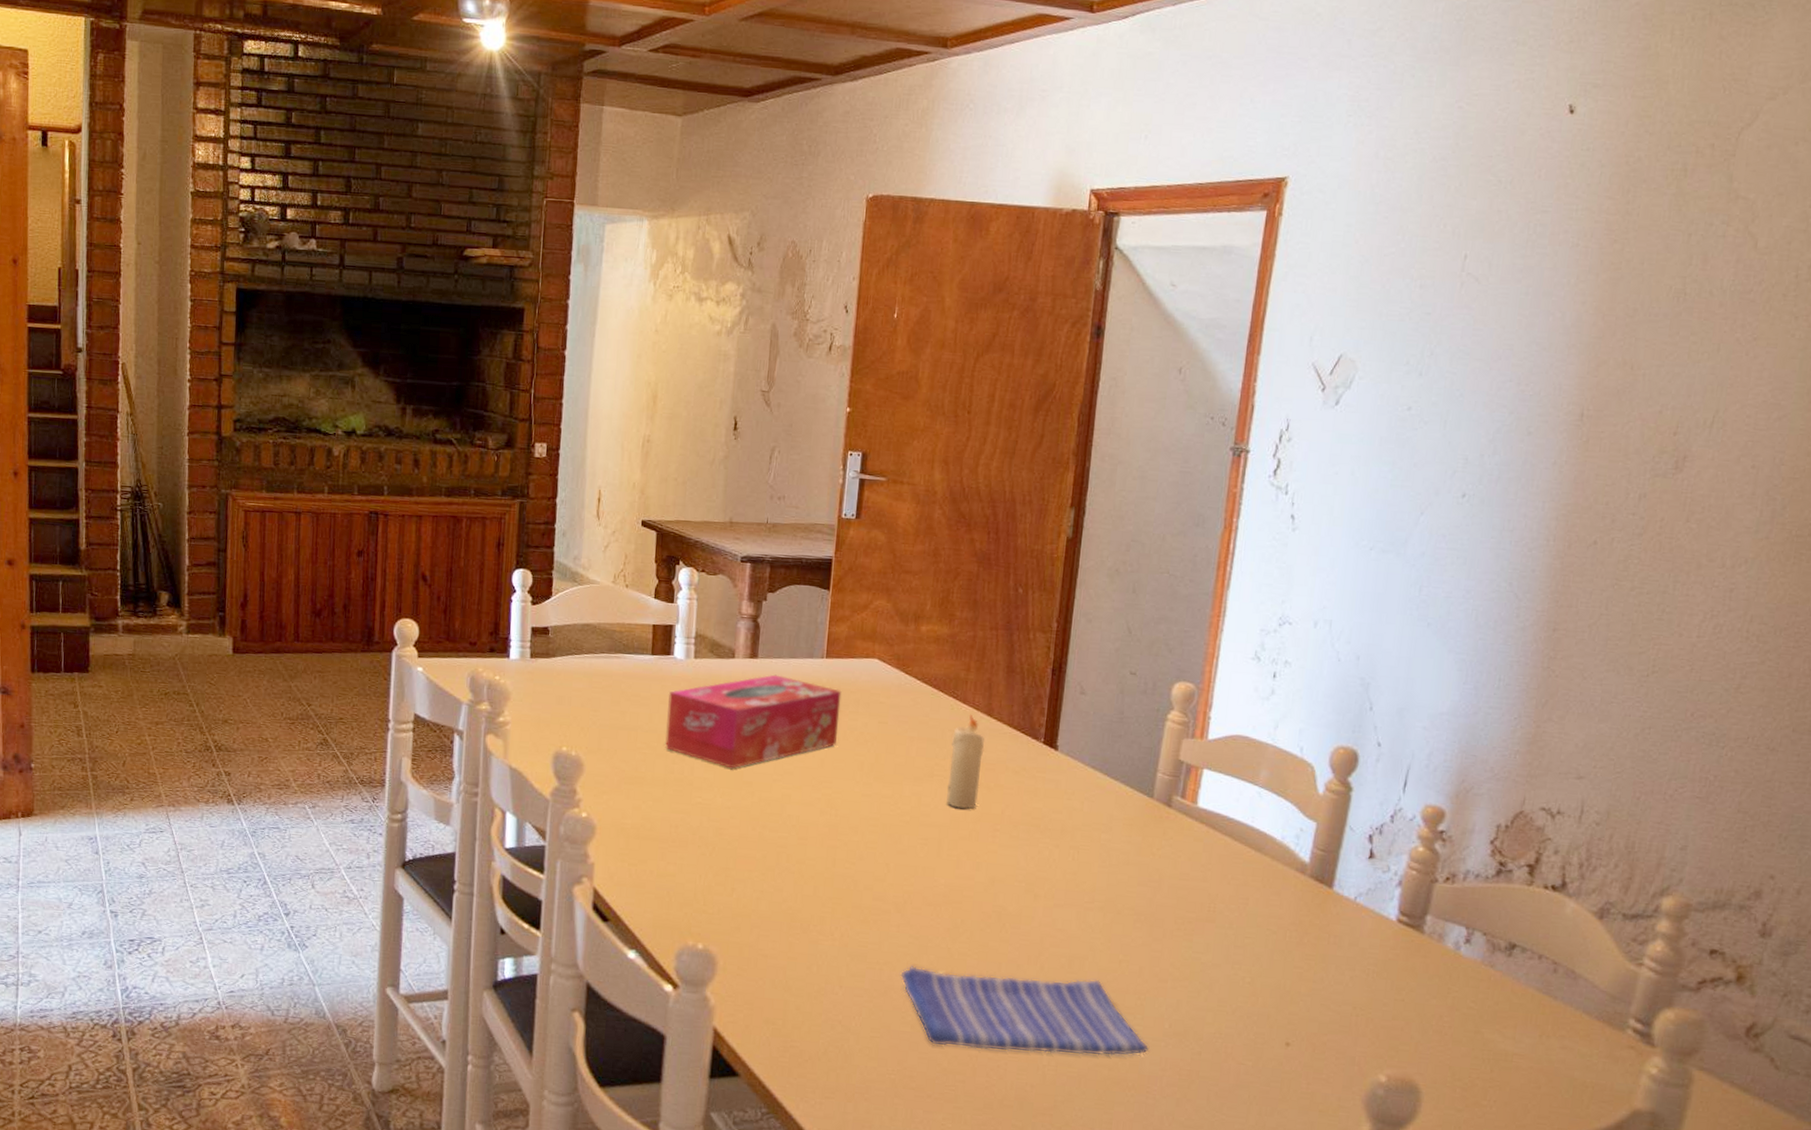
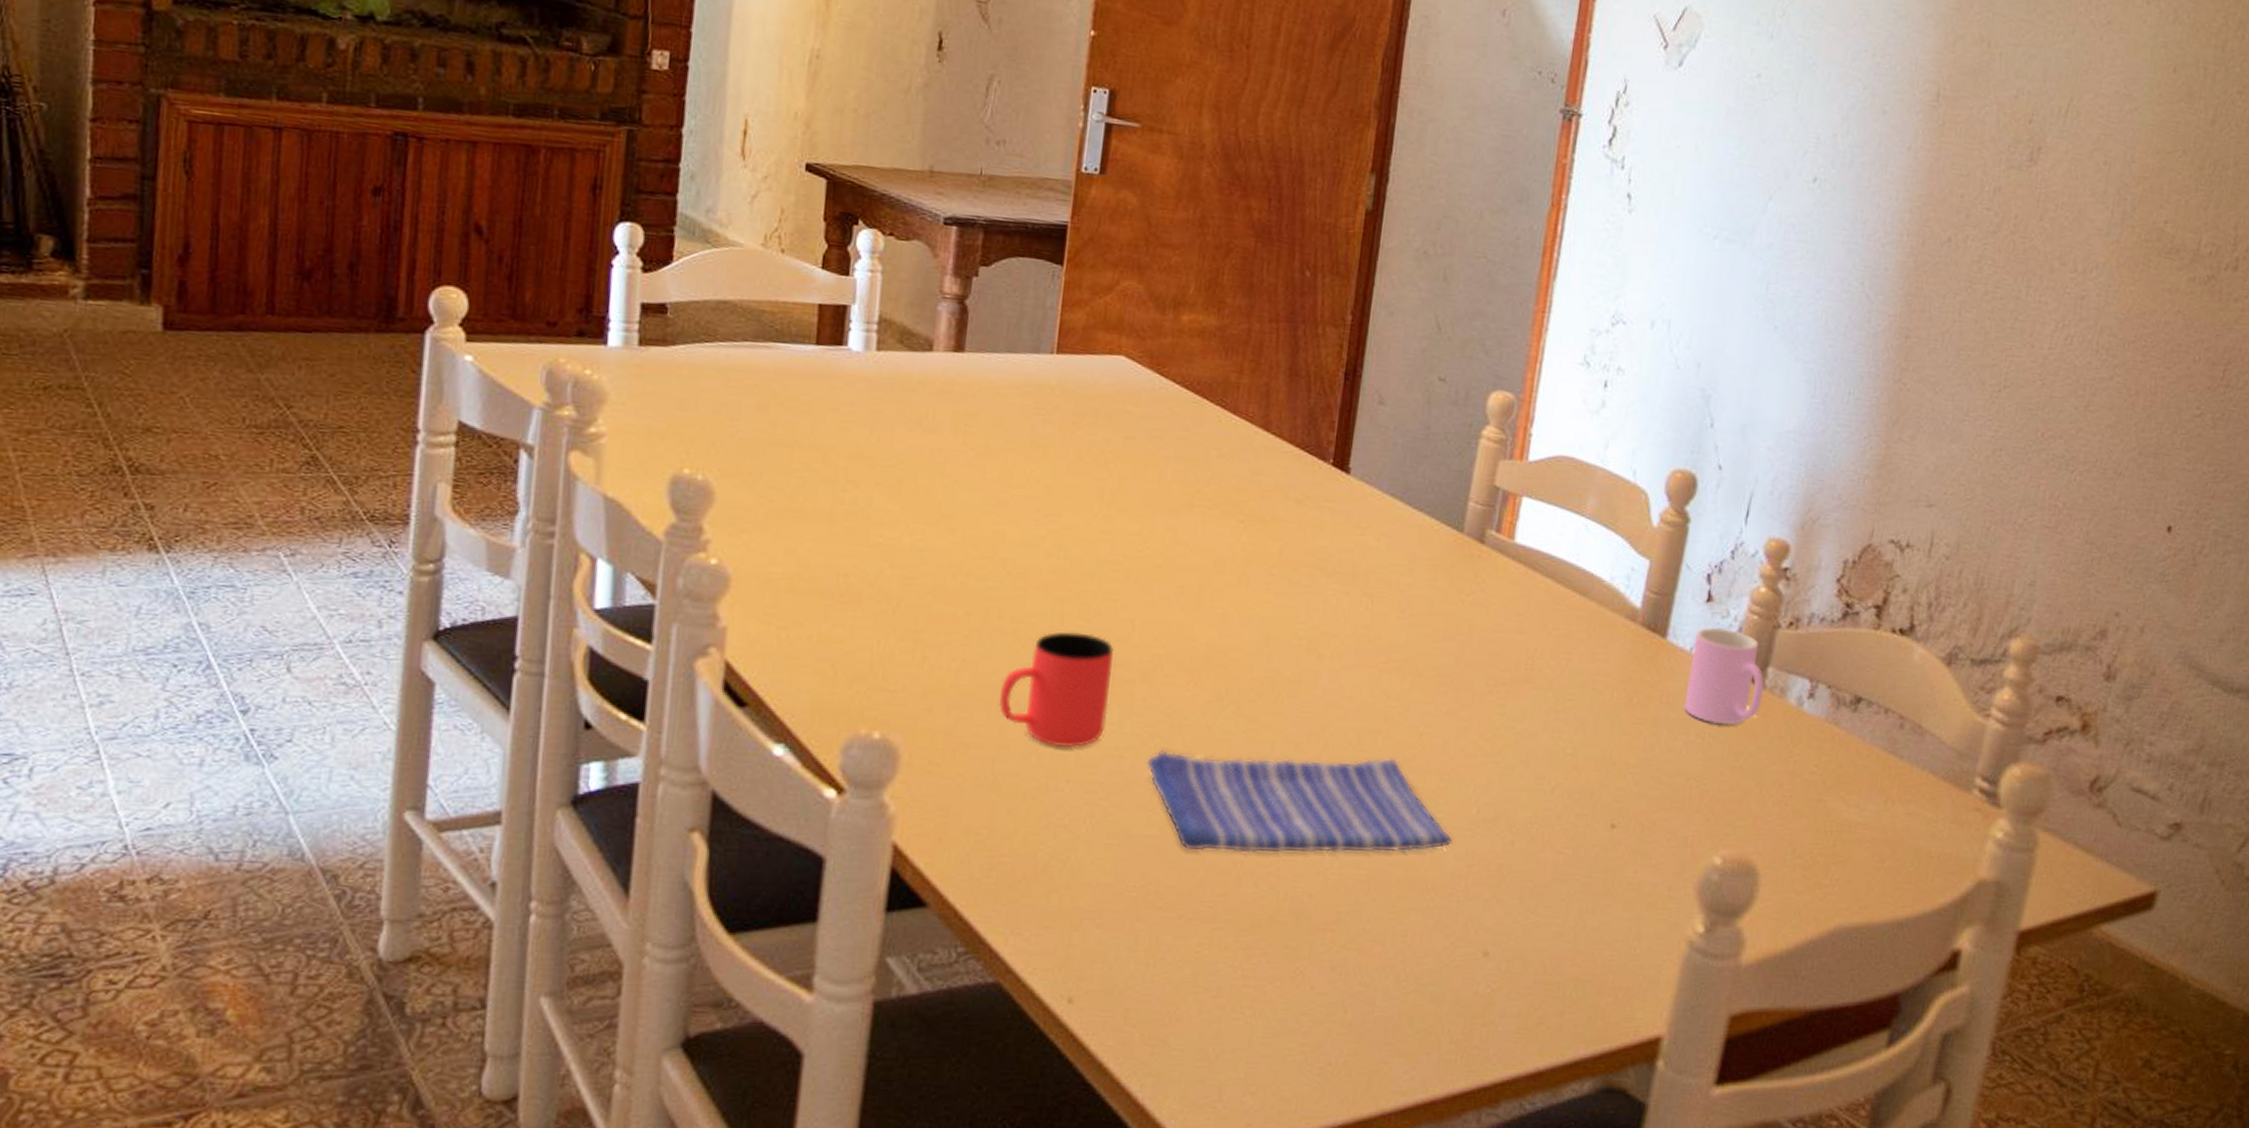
tissue box: present [665,674,842,769] -> none [832,373,1077,498]
cup: none [788,872,875,962] -> present [998,632,1115,749]
candle: present [946,714,985,809] -> none [1210,428,1259,548]
cup: none [1349,880,1423,965] -> present [1683,627,1764,726]

